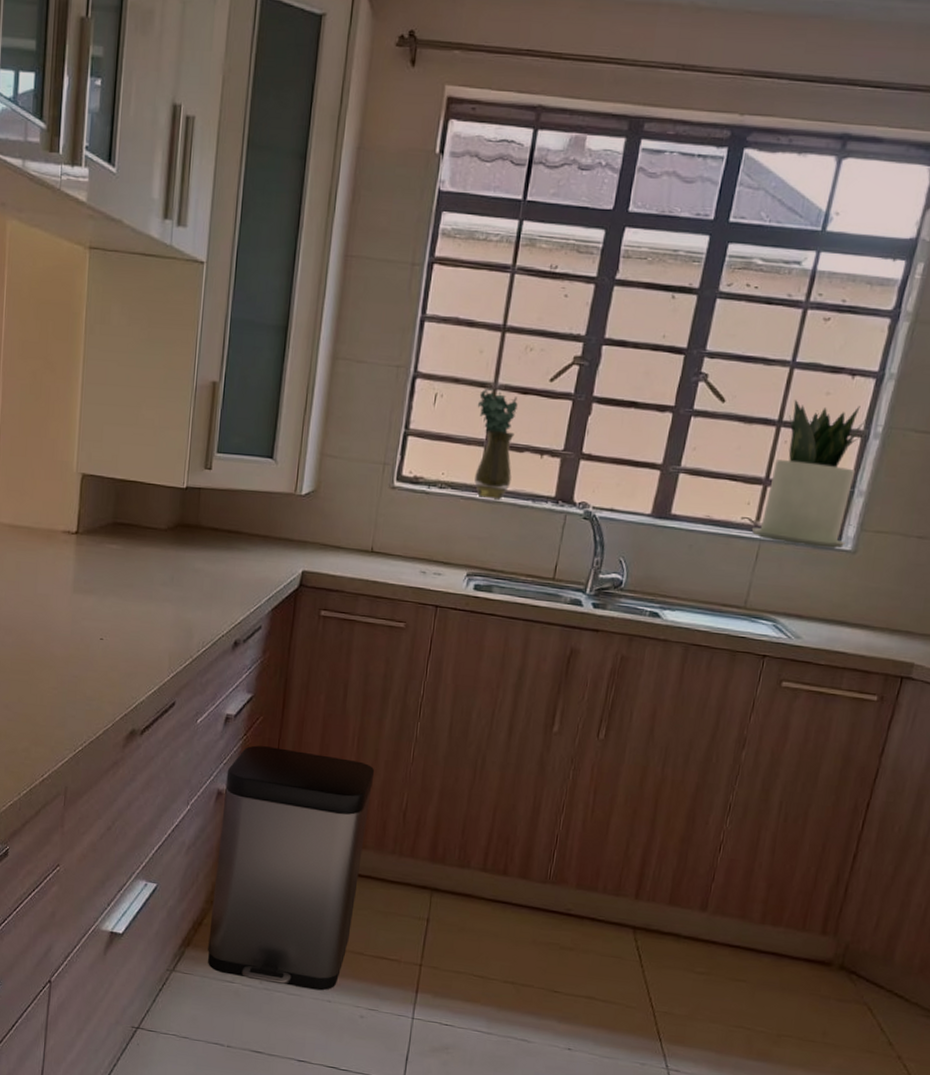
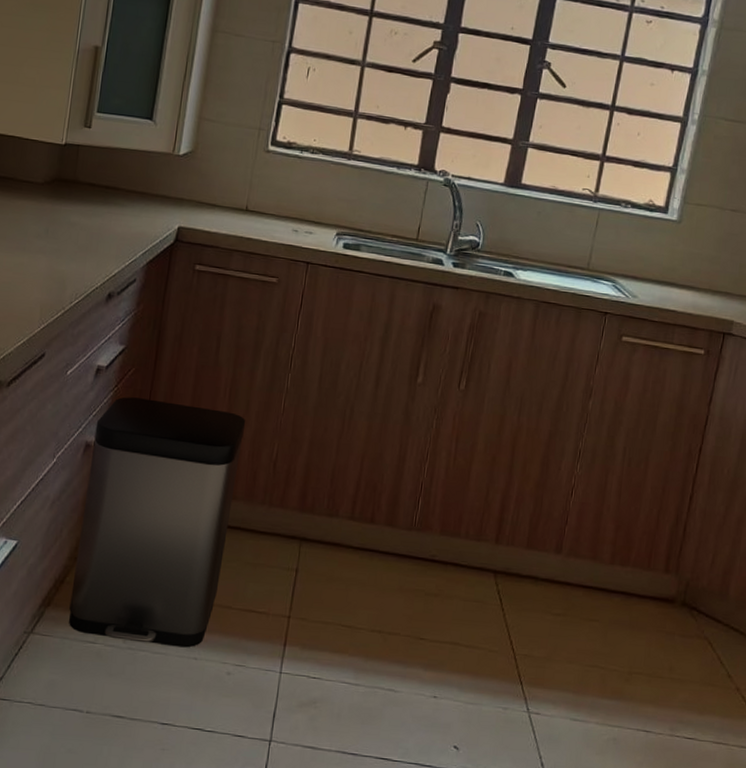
vase: present [474,383,518,500] -> none [344,61,384,166]
planter: present [751,400,868,550] -> none [591,88,686,219]

